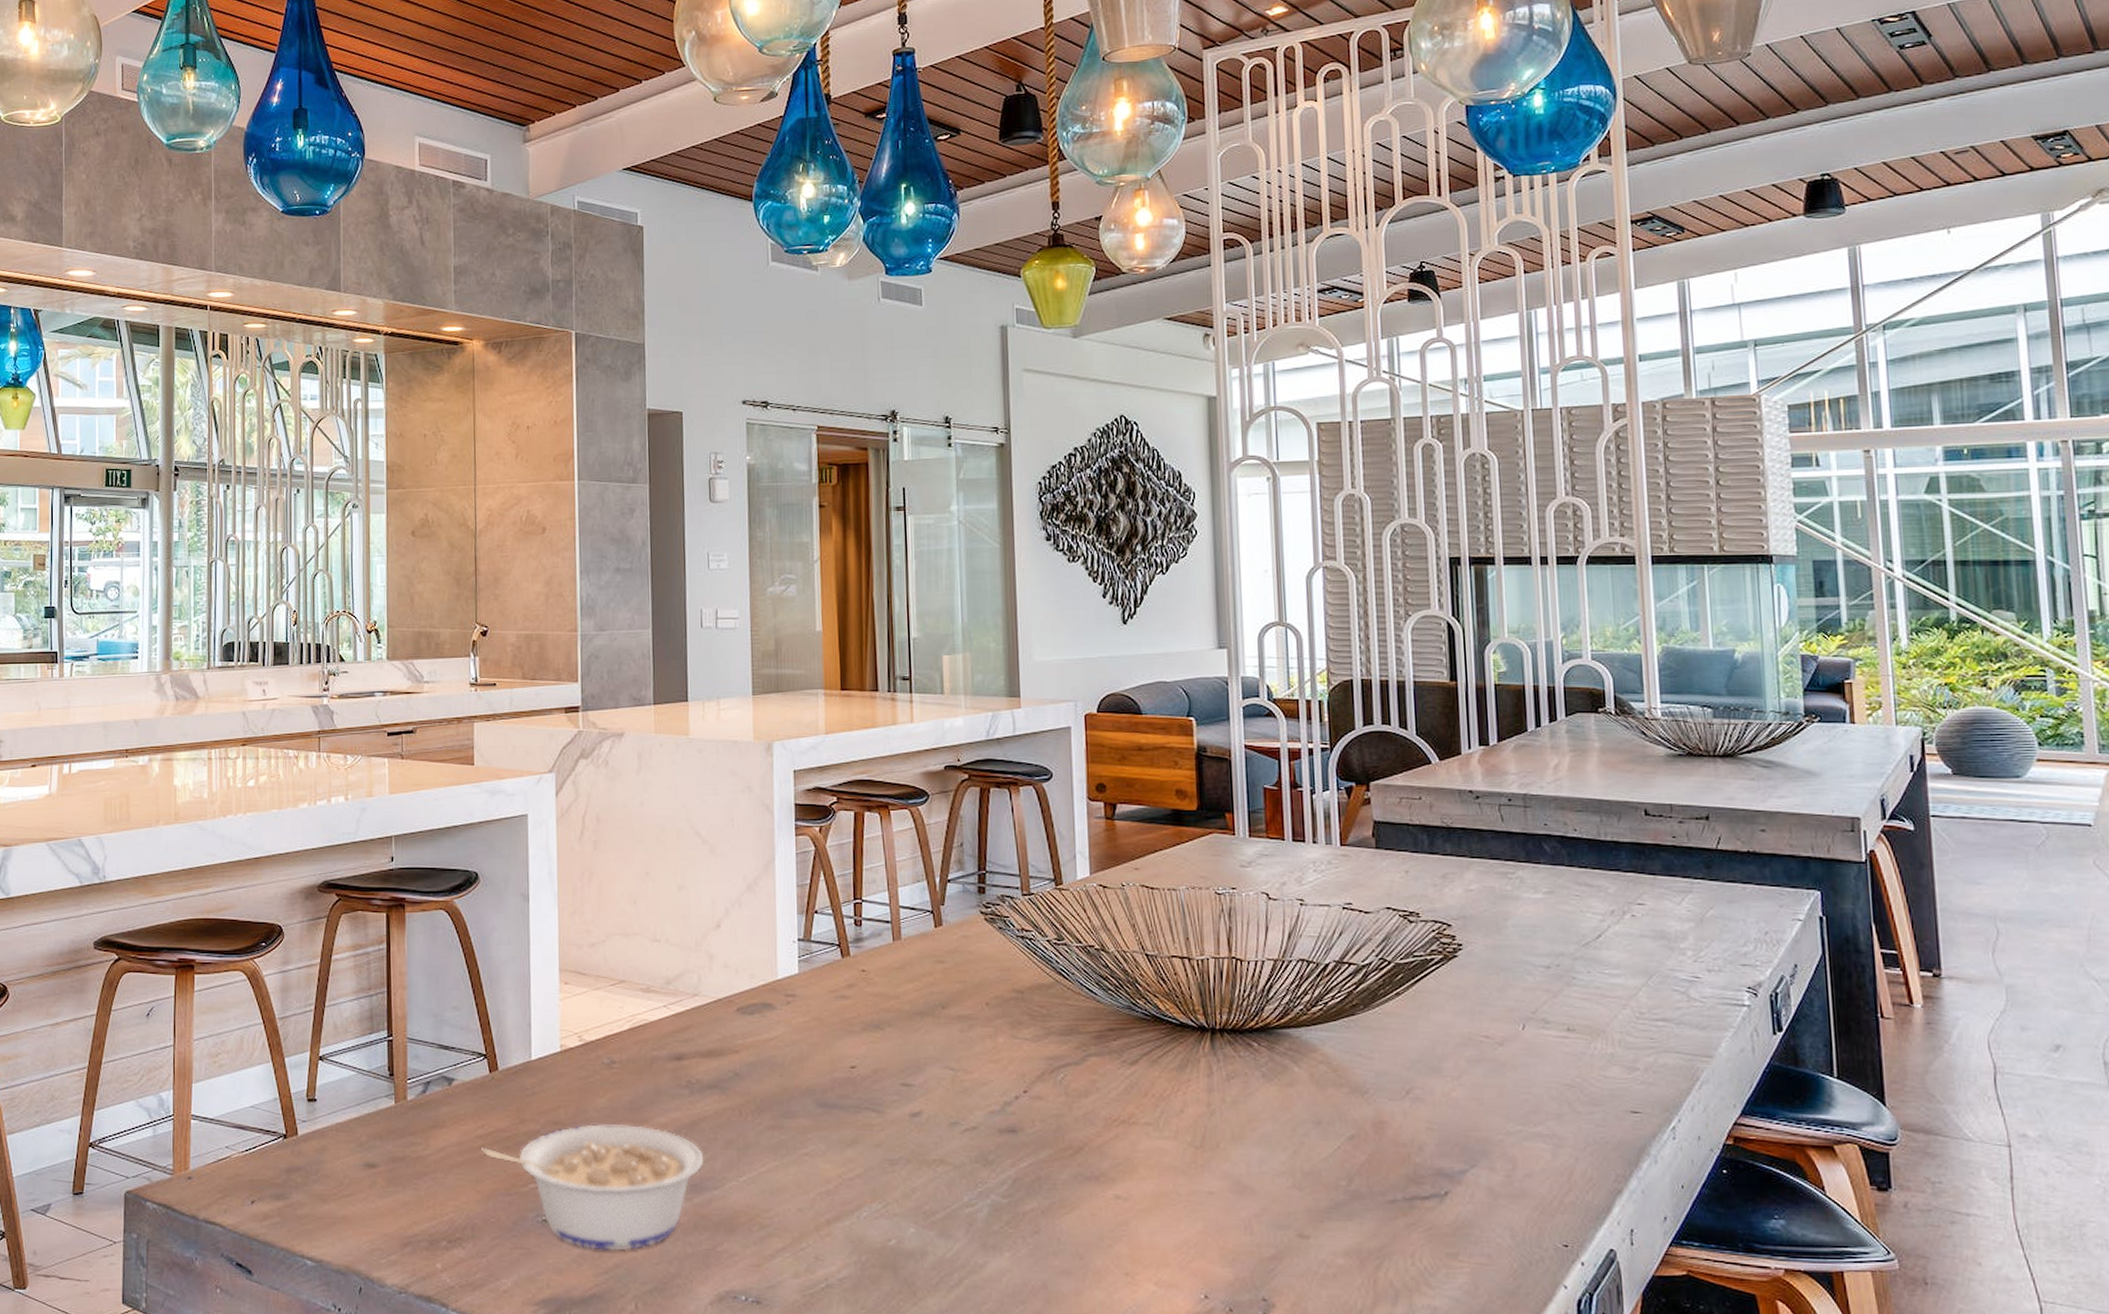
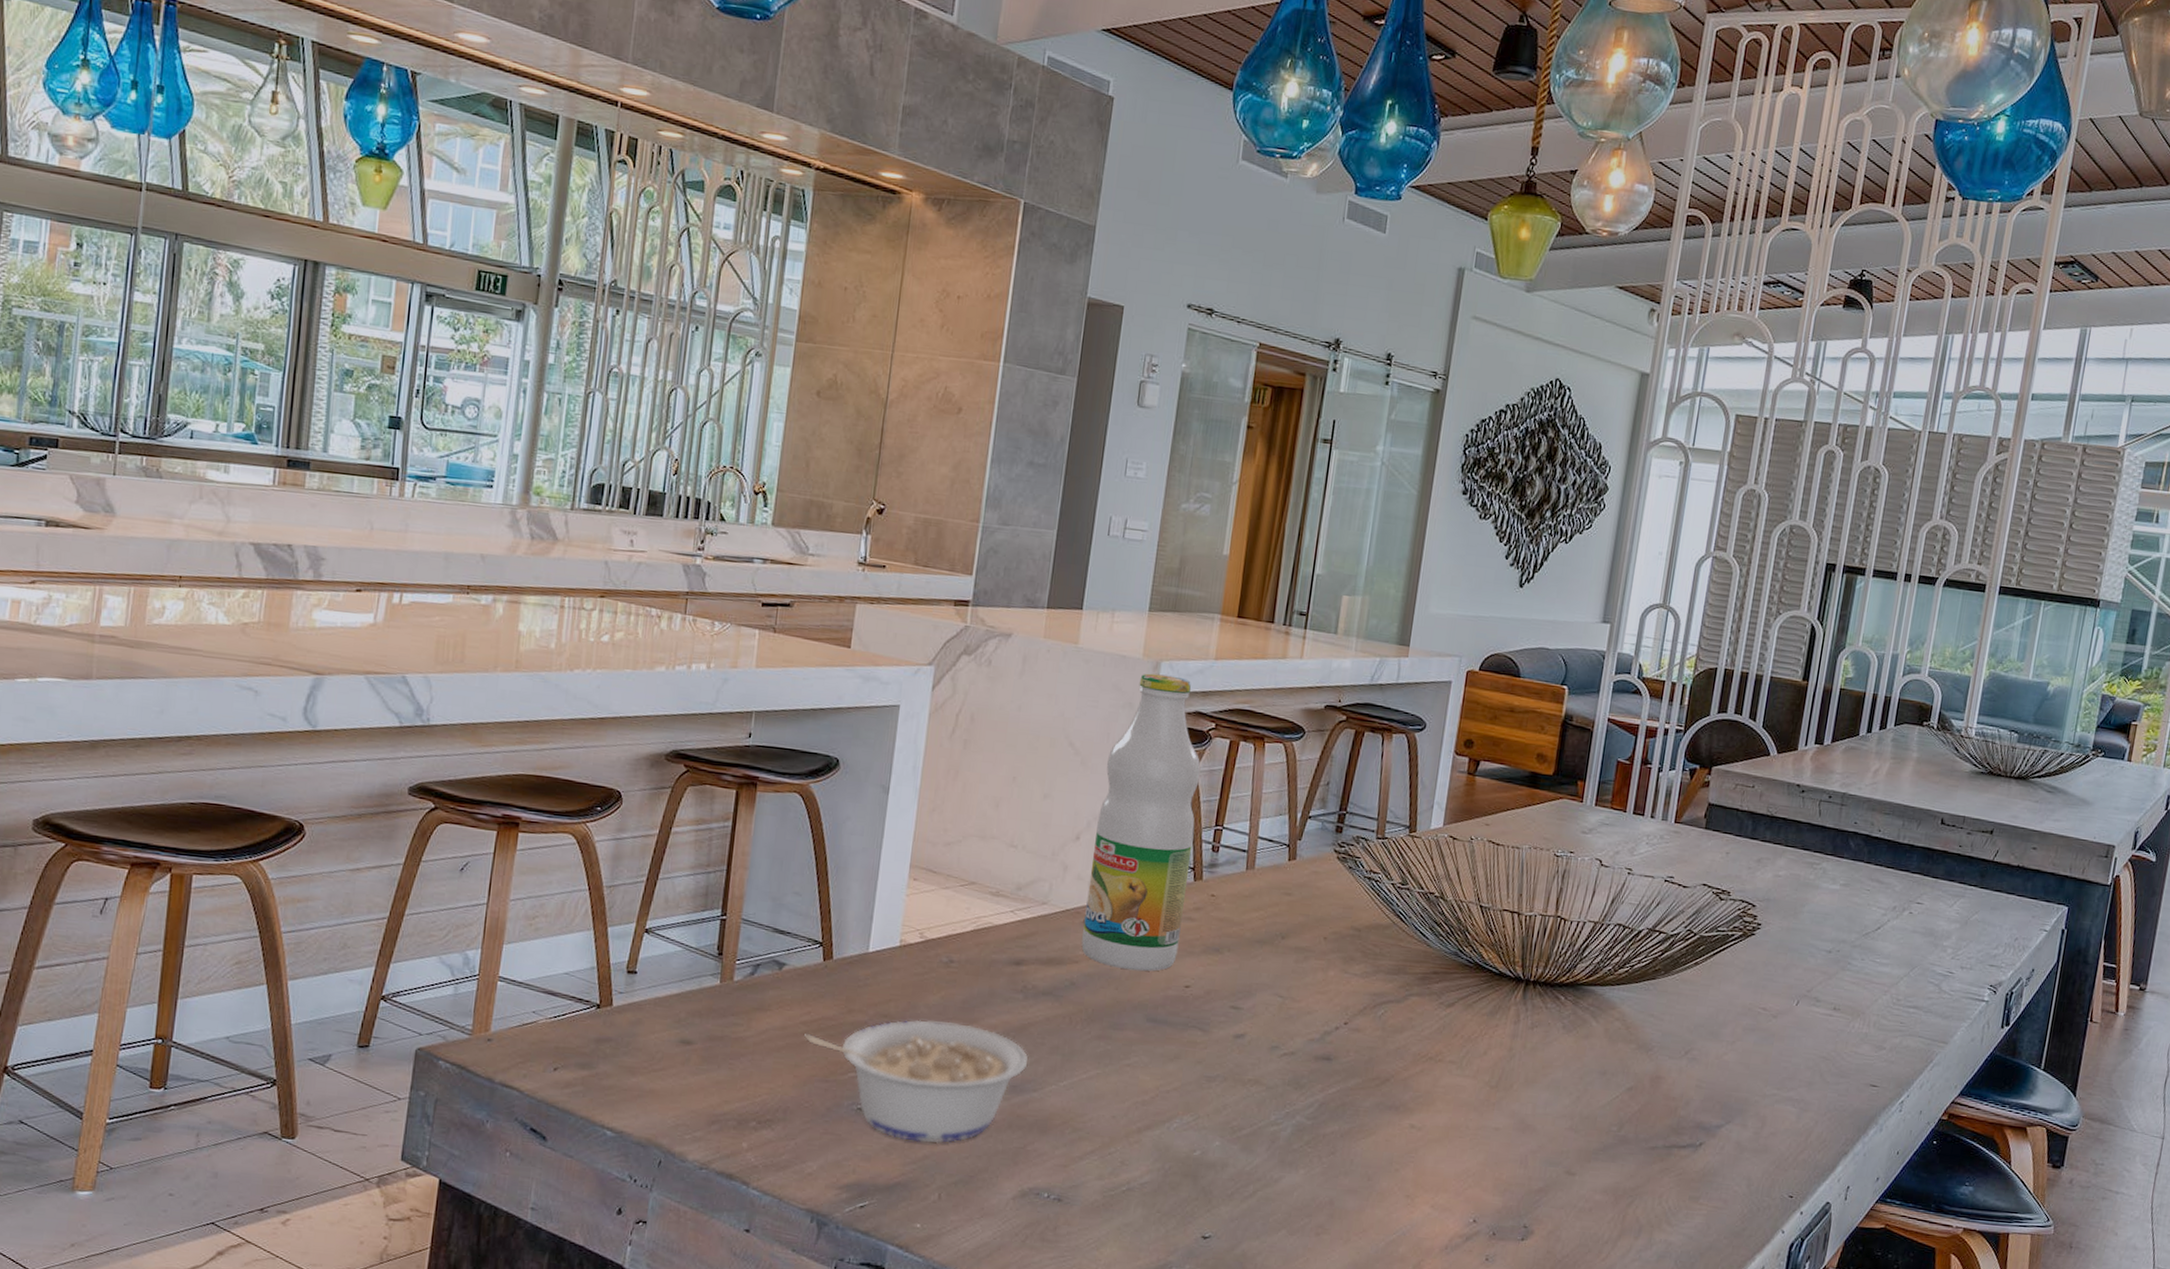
bottle: none [735,755,837,1056] -> present [1081,673,1201,972]

